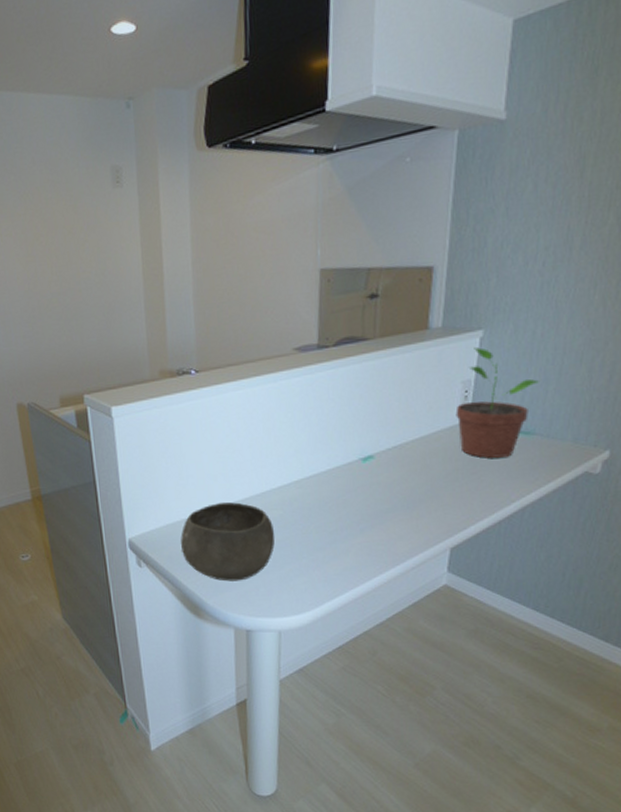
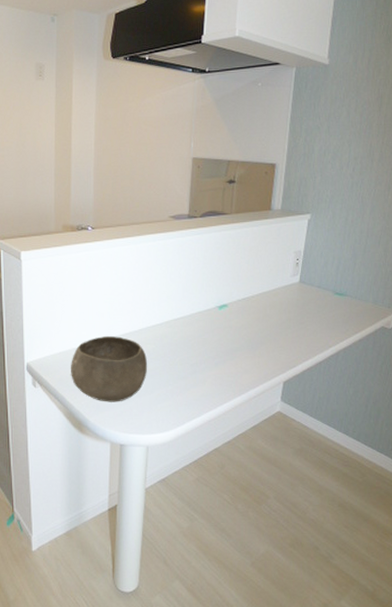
potted plant: present [455,347,539,458] -> none [289,227,350,312]

